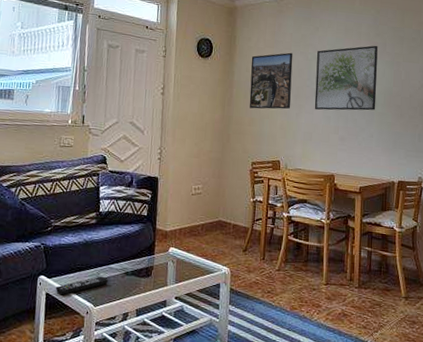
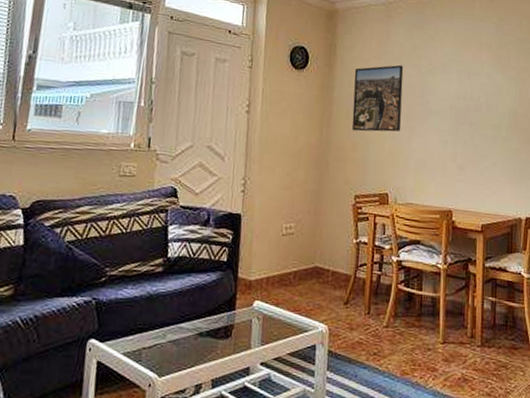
remote control: present [55,276,108,296] -> none [109,338,177,364]
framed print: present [314,45,378,111] -> none [428,58,501,134]

